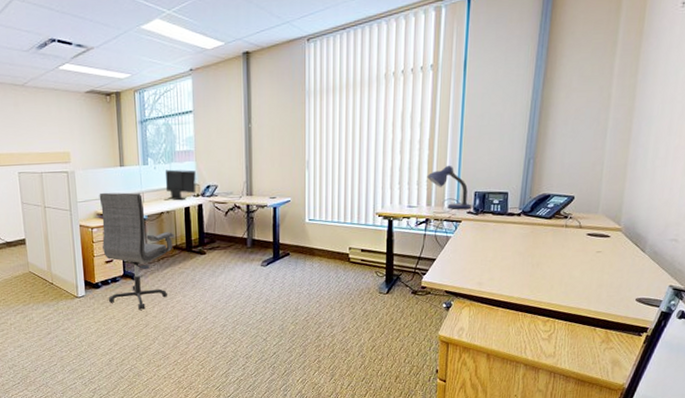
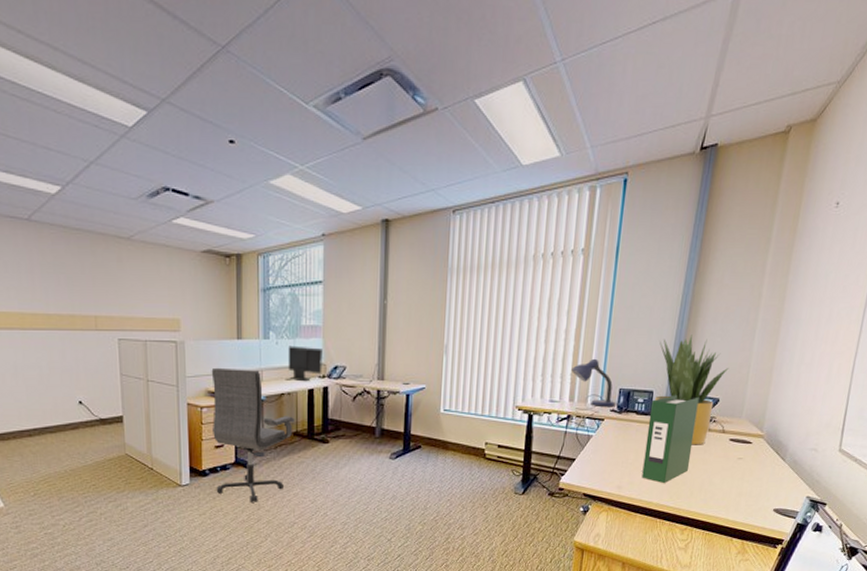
binder: none [501,195,554,279] -> present [641,395,699,484]
planter: none [509,137,582,241] -> present [654,335,729,445]

